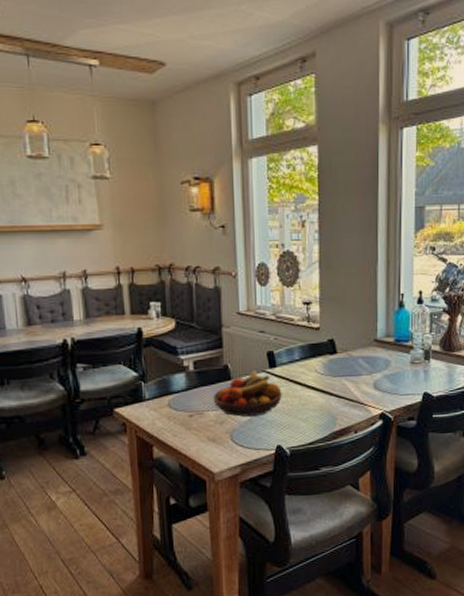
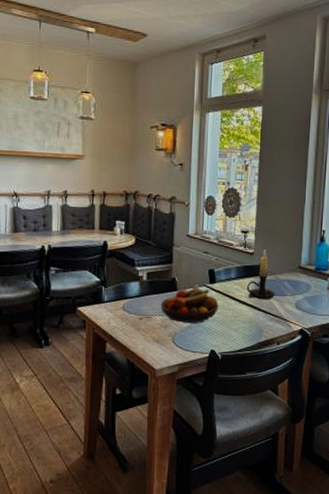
candle holder: none [315,321,349,383] -> present [247,249,276,300]

